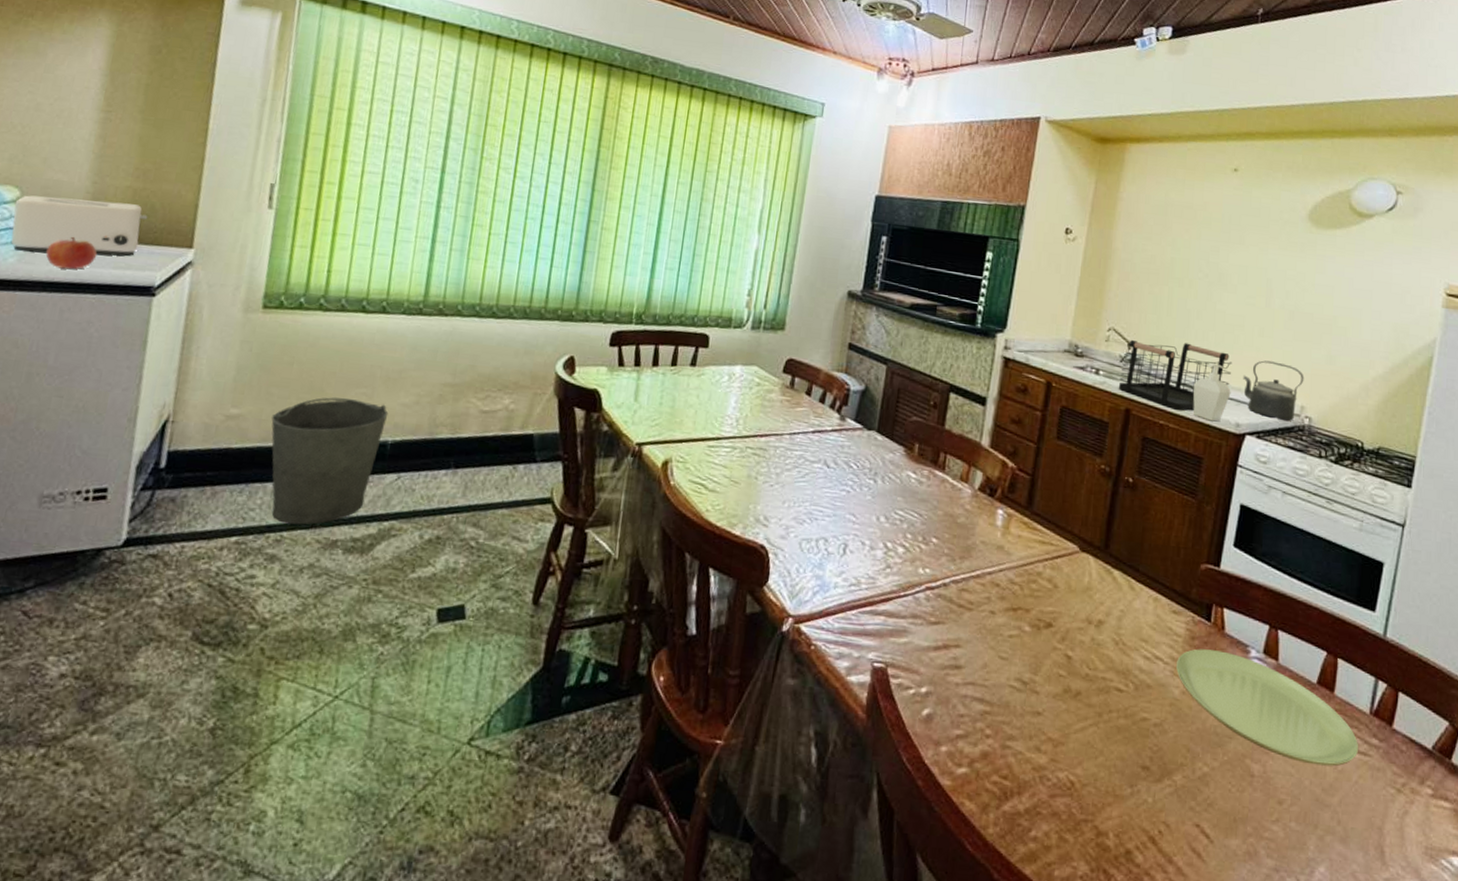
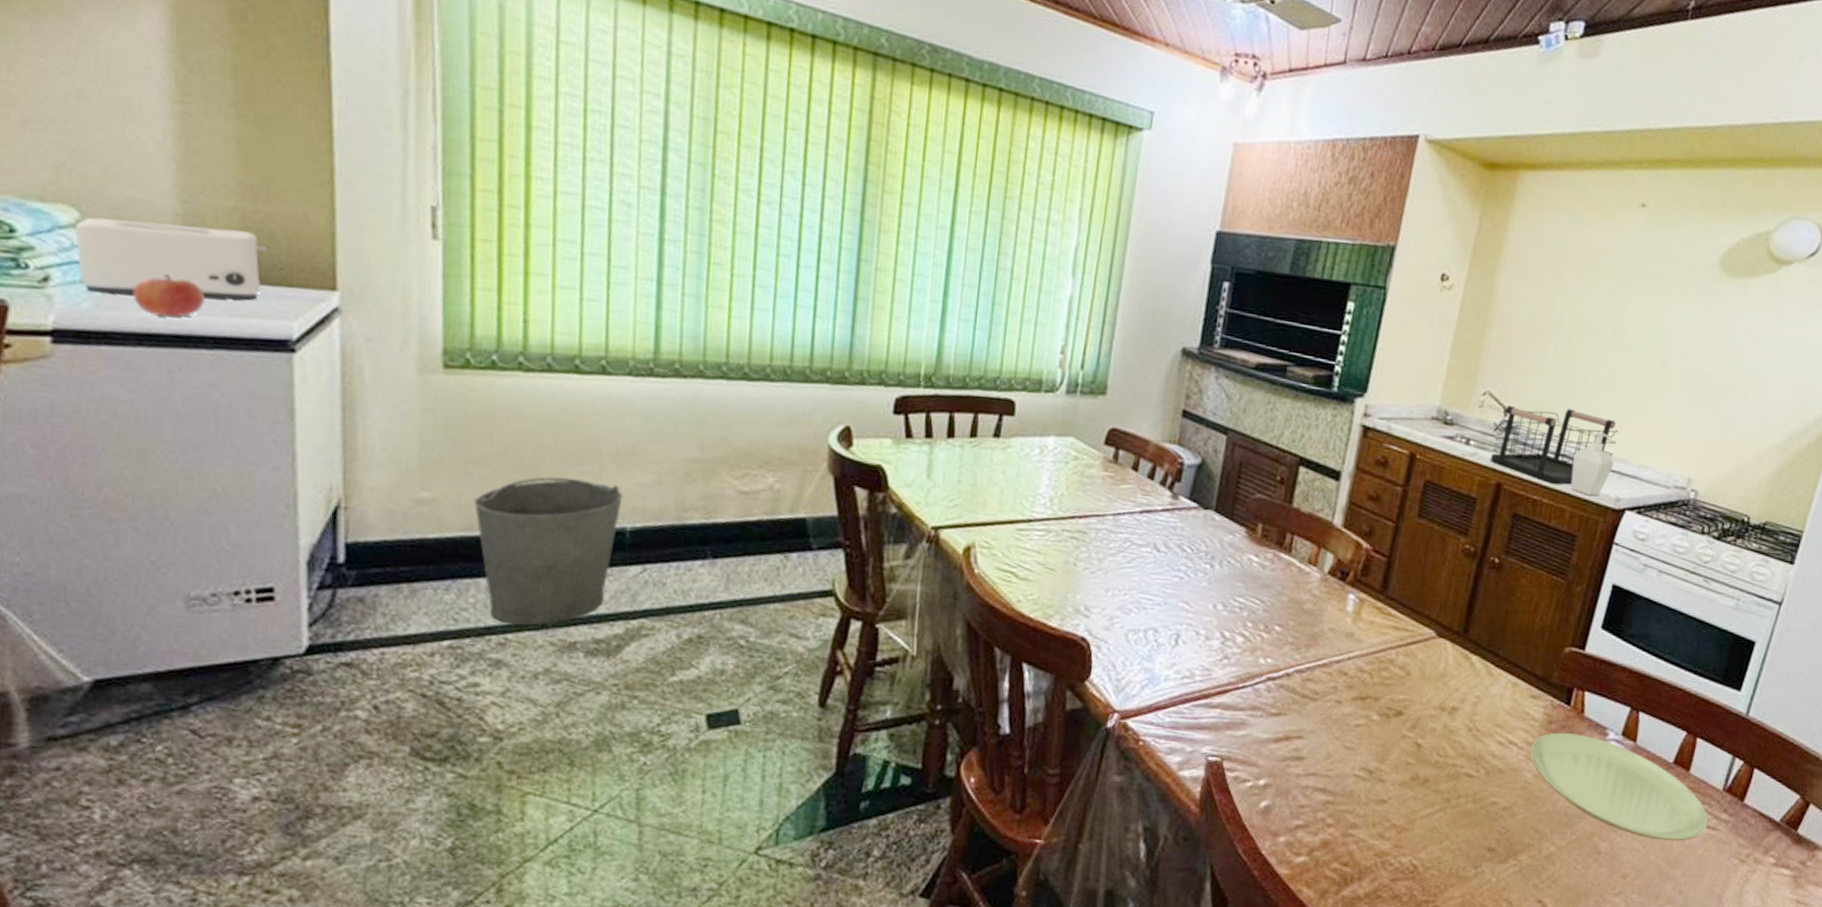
kettle: present [1243,360,1304,421] -> none [1627,428,1695,495]

